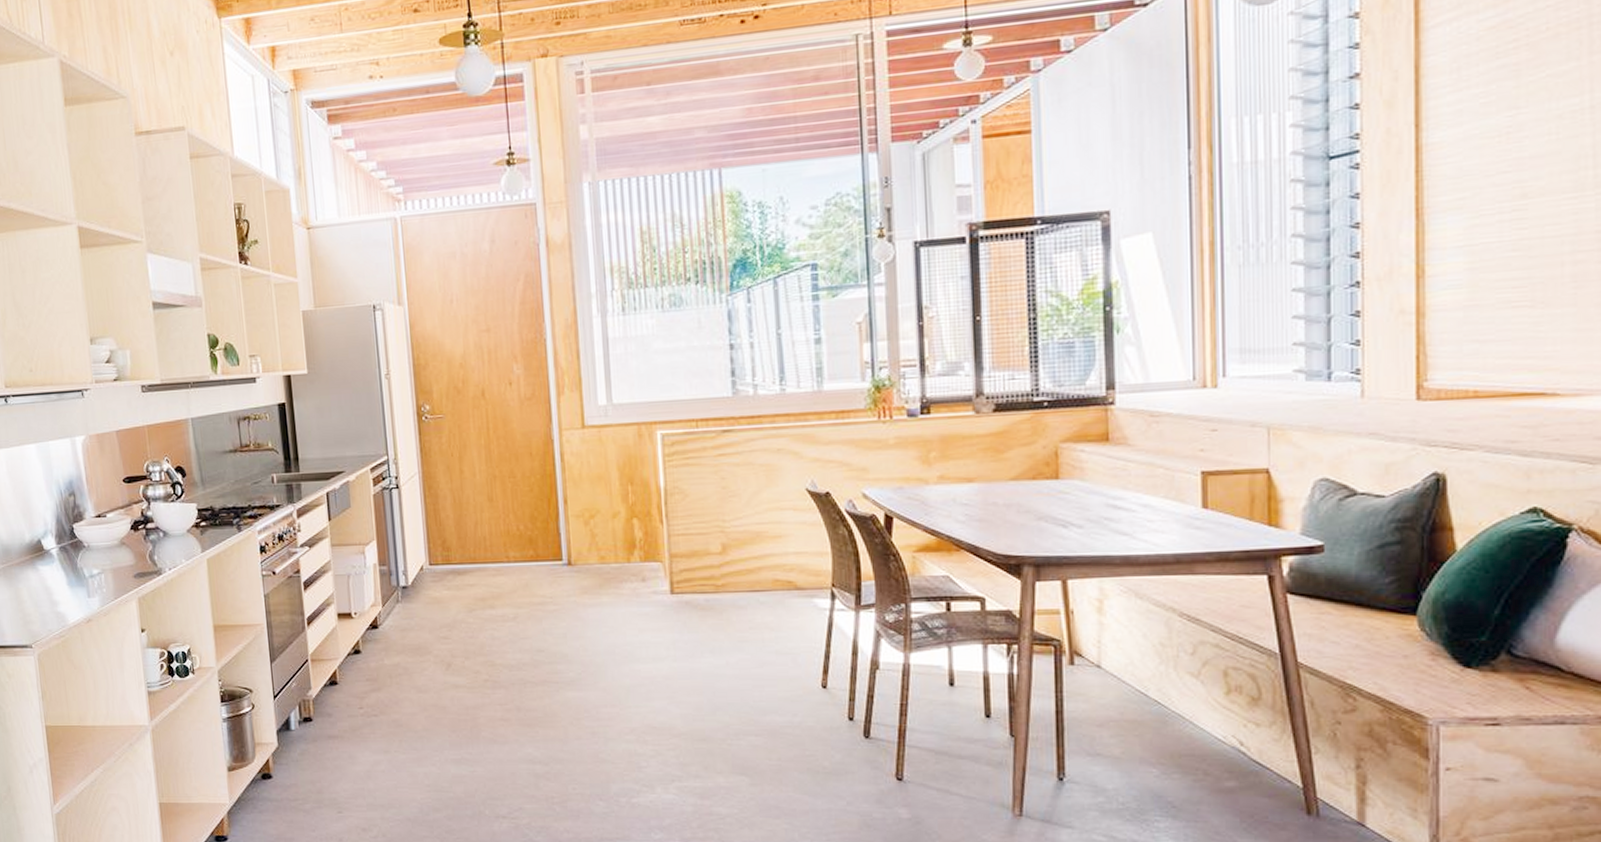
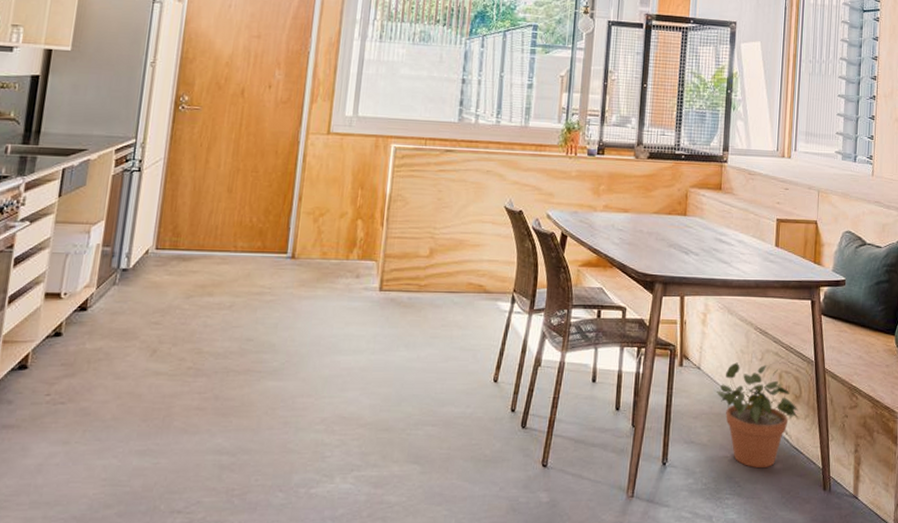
potted plant: none [1128,658,1258,787] -> present [717,362,798,469]

